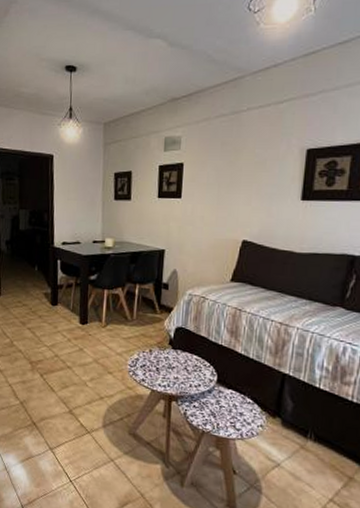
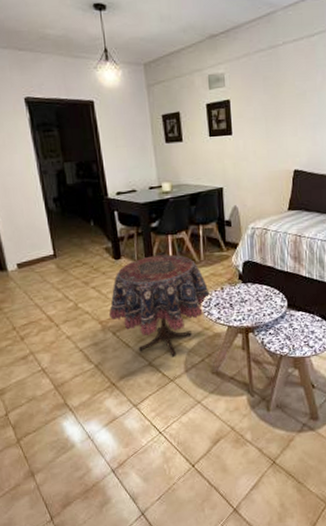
side table: none [39,307,139,410] -> present [108,254,211,357]

